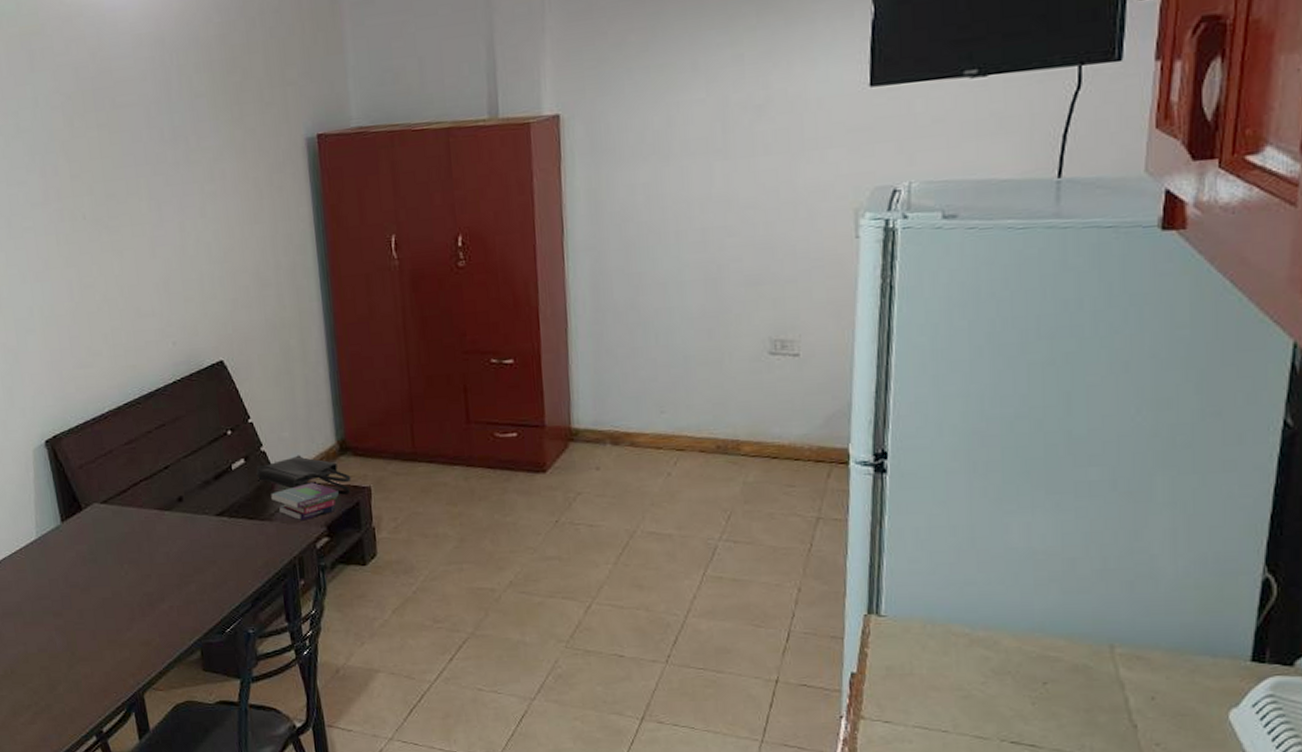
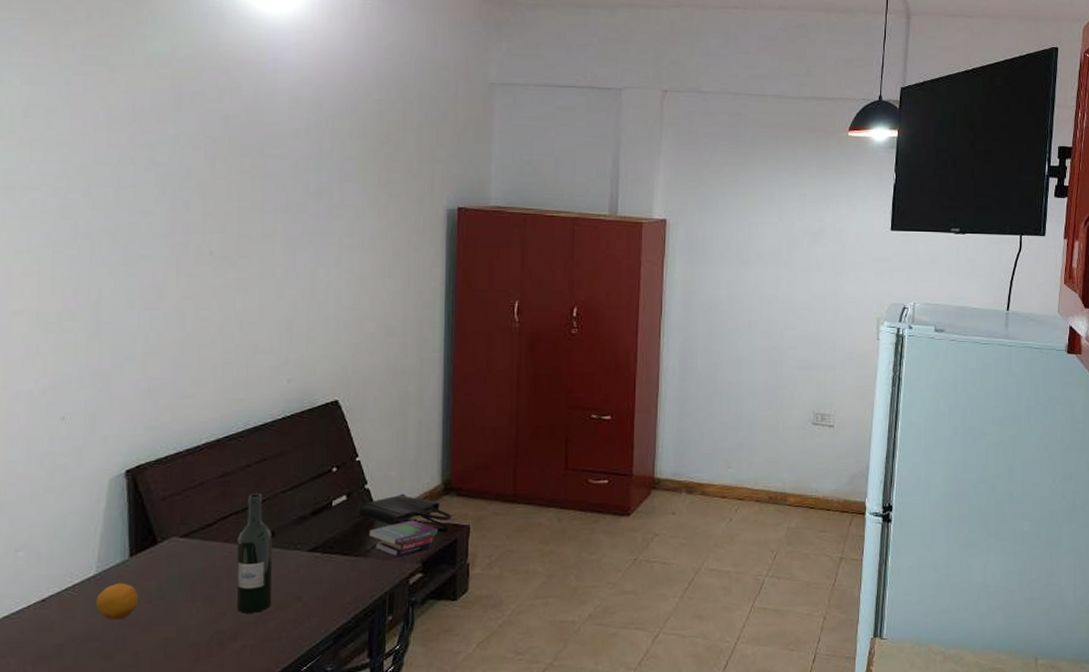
fruit: none [40,546,76,581] -> present [96,582,139,620]
wine bottle: none [150,459,190,576] -> present [236,494,273,613]

